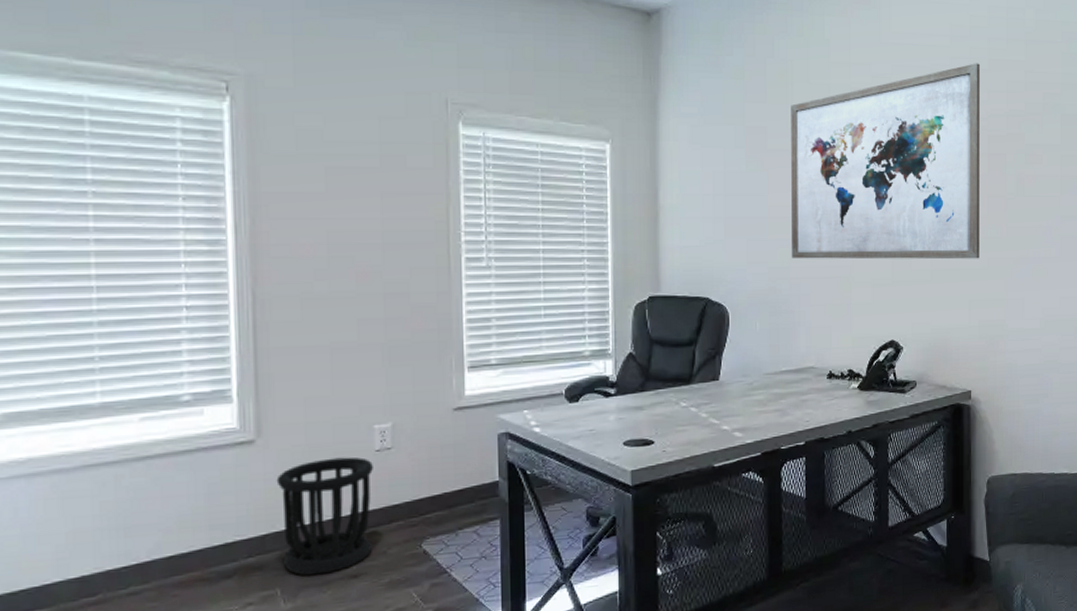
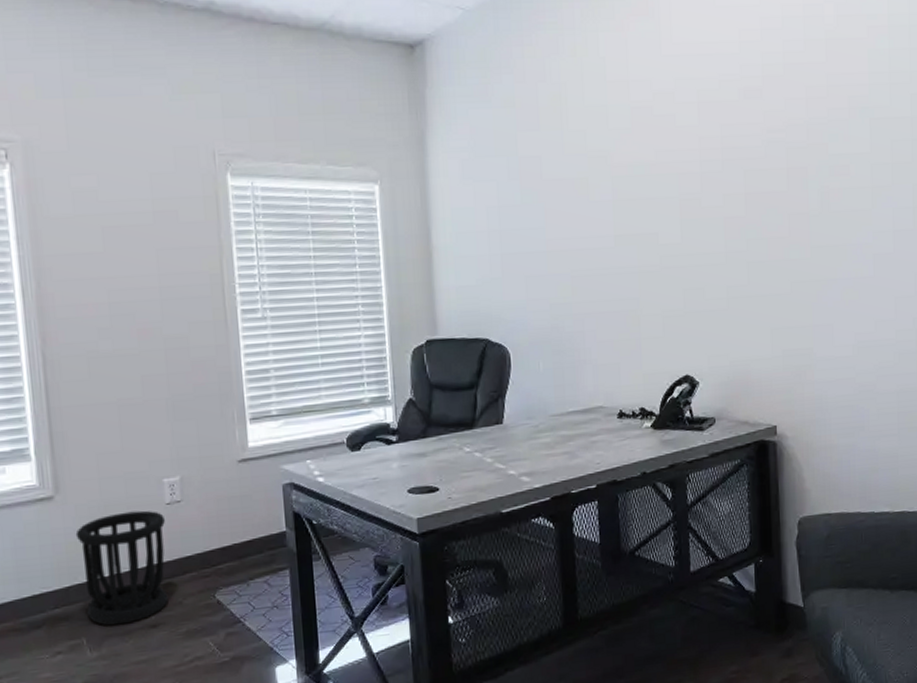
wall art: present [791,63,980,260] -> none [566,69,781,294]

